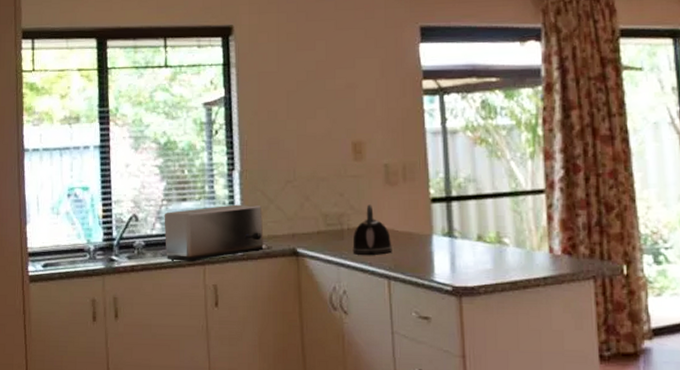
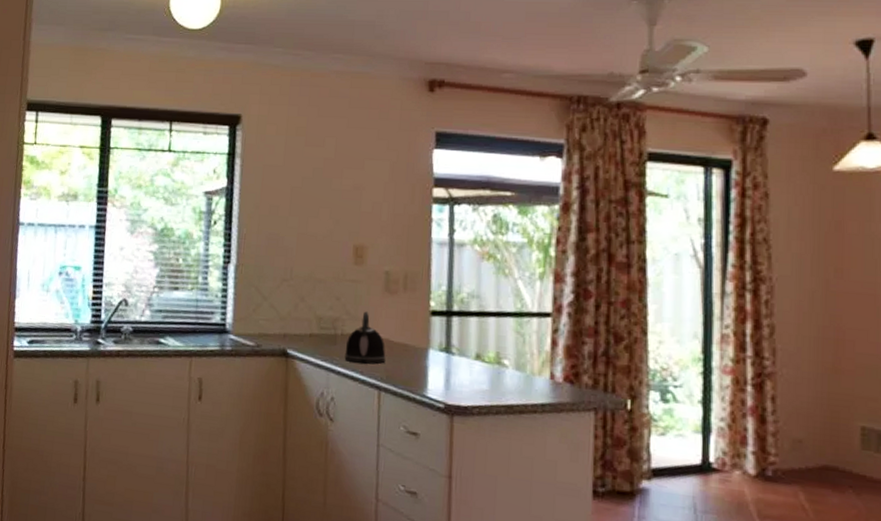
toaster: present [164,204,264,263] -> none [153,298,255,354]

